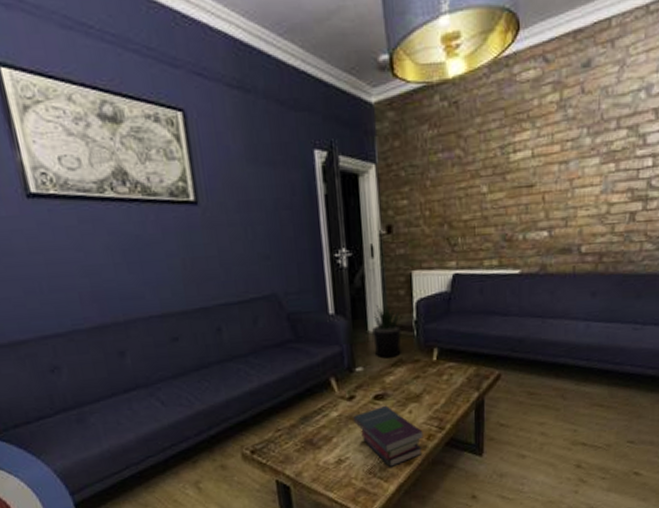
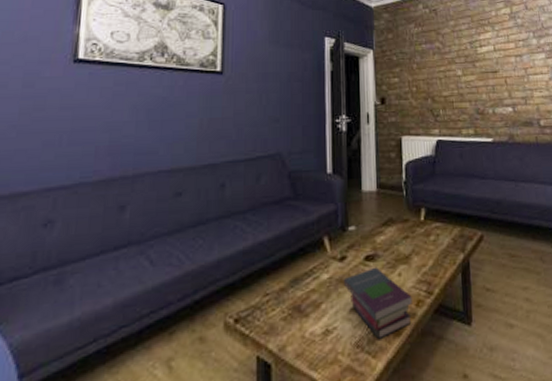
planter: present [372,304,401,360] -> none [366,165,392,219]

